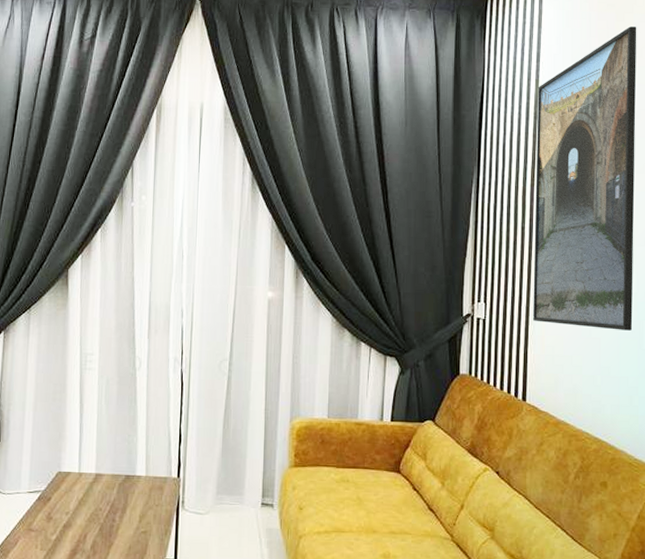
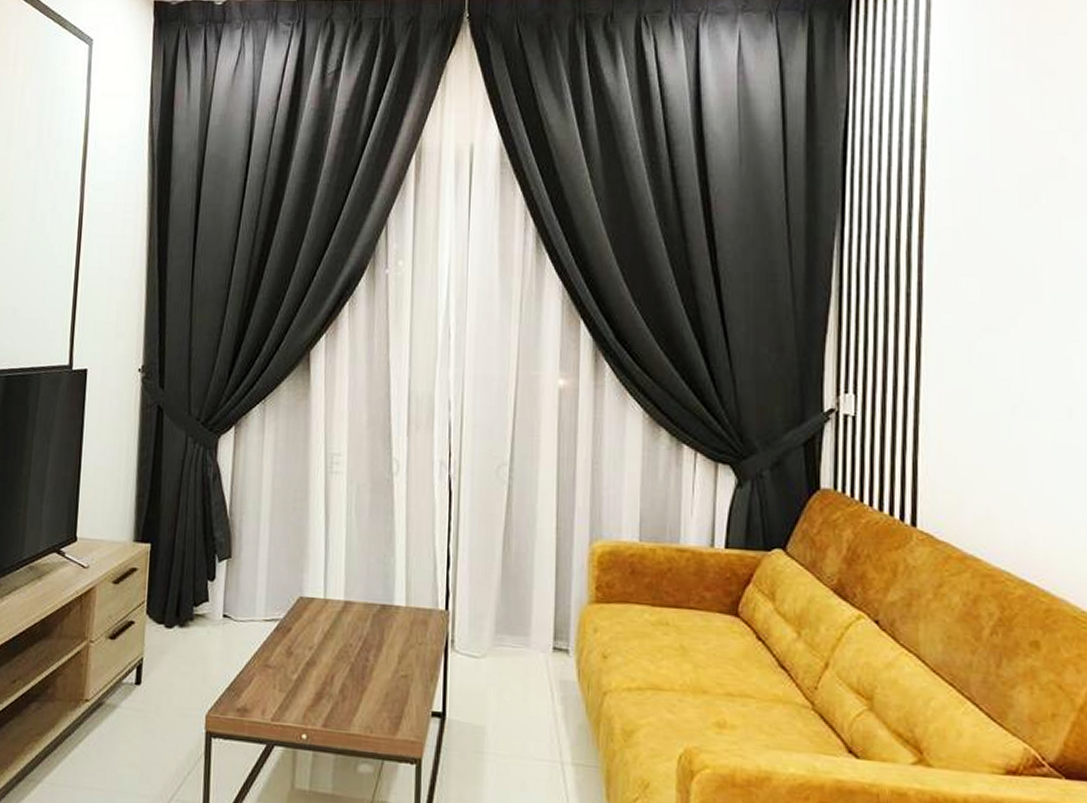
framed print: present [533,26,637,331] -> none [924,17,1075,434]

